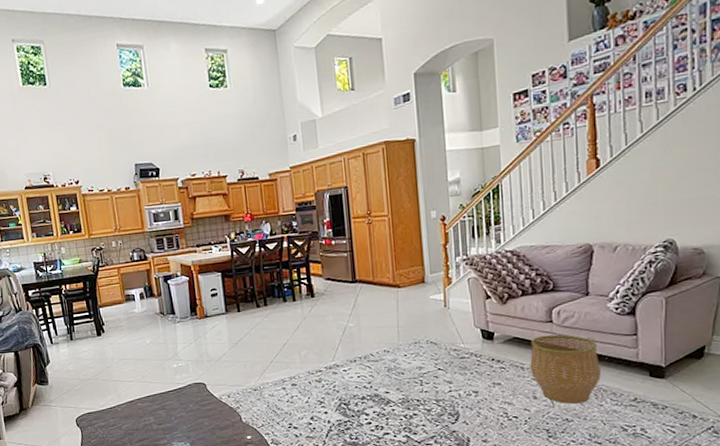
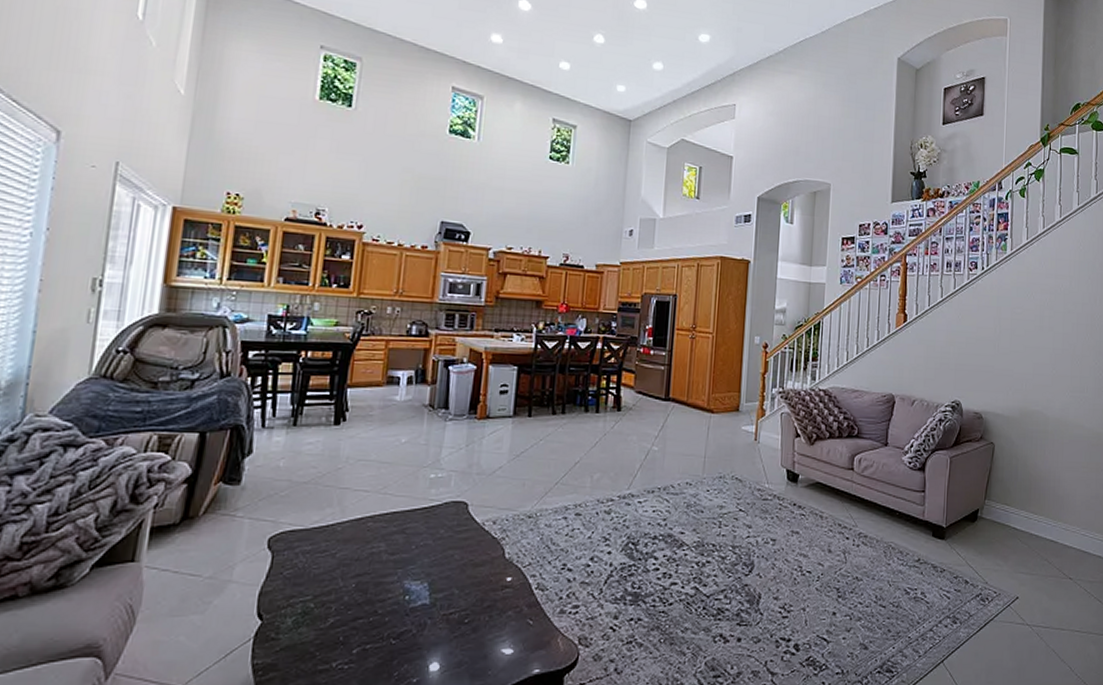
basket: present [530,334,601,404] -> none [828,483,891,561]

